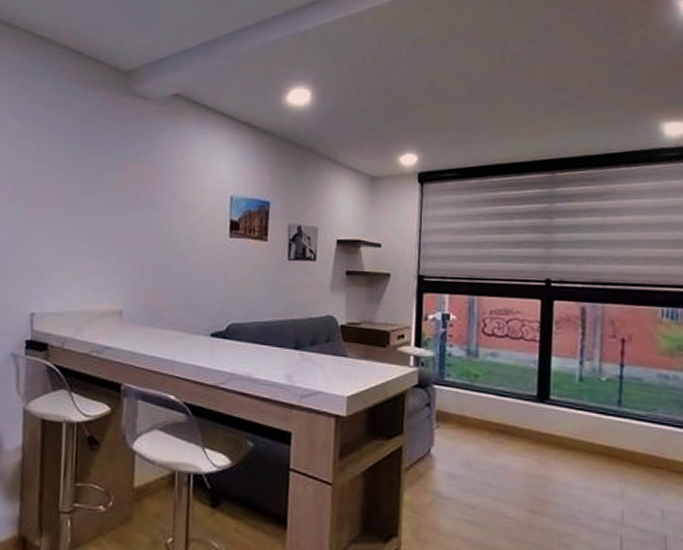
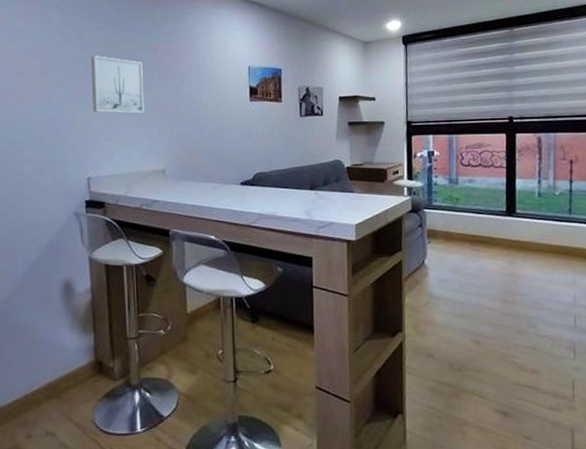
wall art: none [44,171,107,243] -> present [90,56,144,114]

